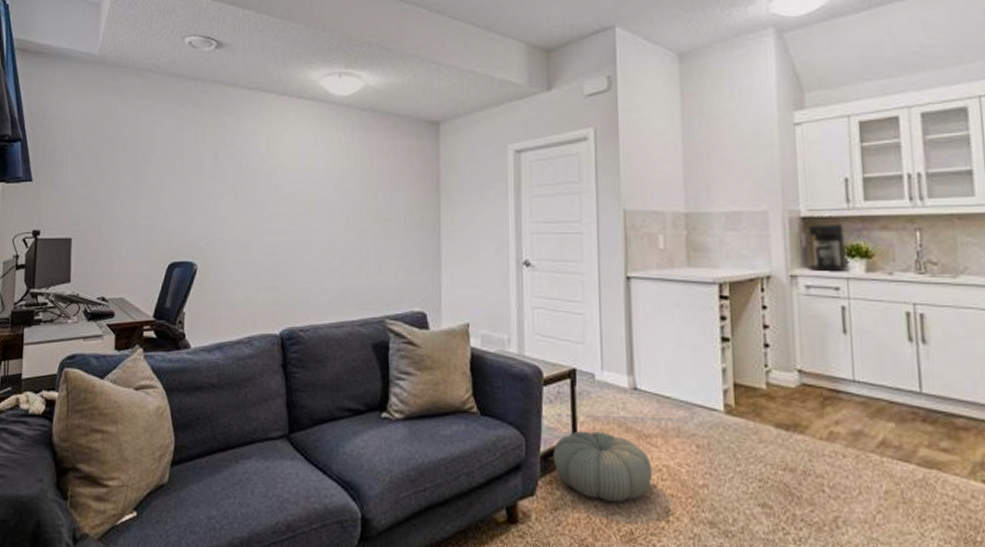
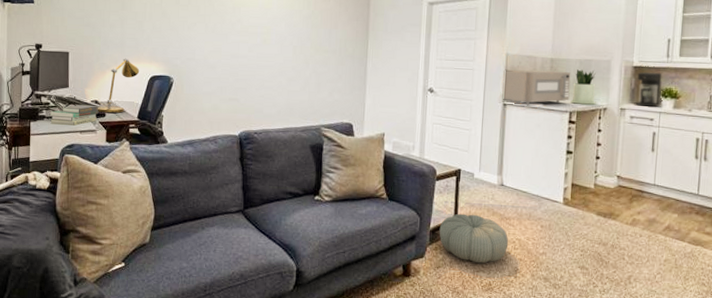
books: none [48,303,107,330] -> present [50,104,99,126]
desk lamp: none [104,241,156,313] -> present [97,57,140,114]
microwave: none [622,229,717,276] -> present [502,69,571,105]
planter: none [718,225,755,272] -> present [570,69,596,105]

